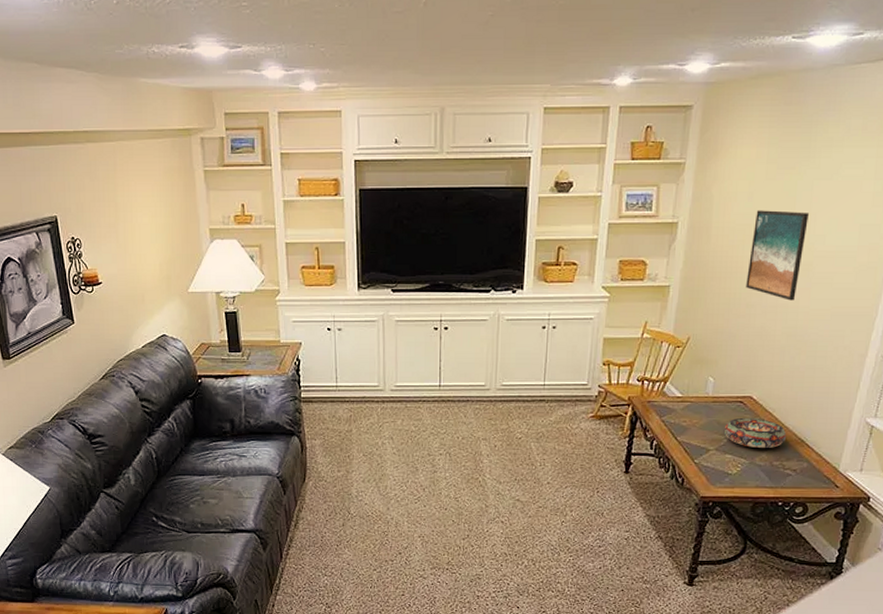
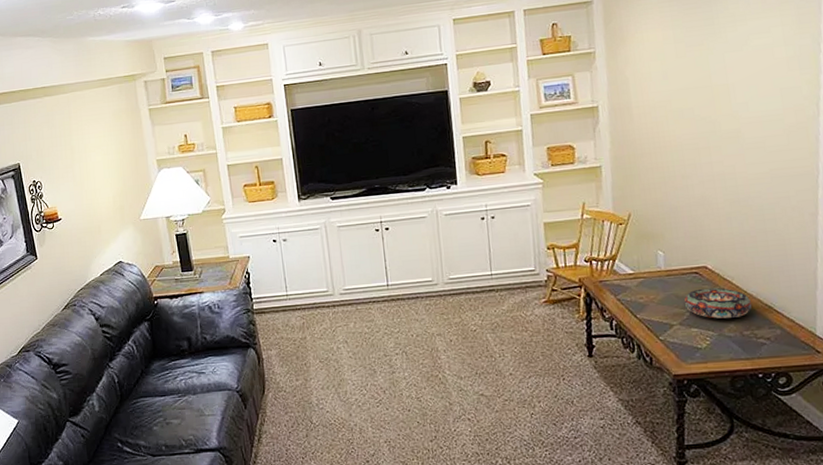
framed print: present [746,210,809,301] -> none [673,83,731,168]

